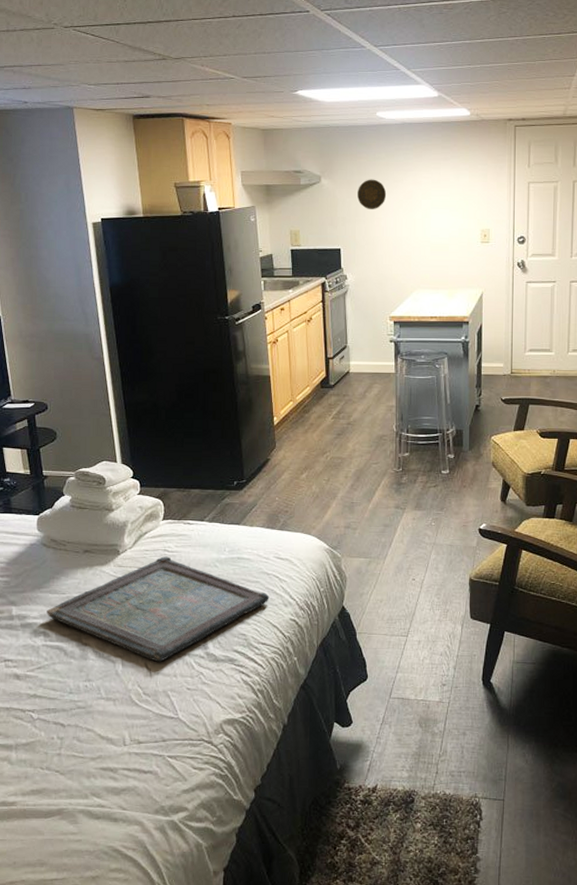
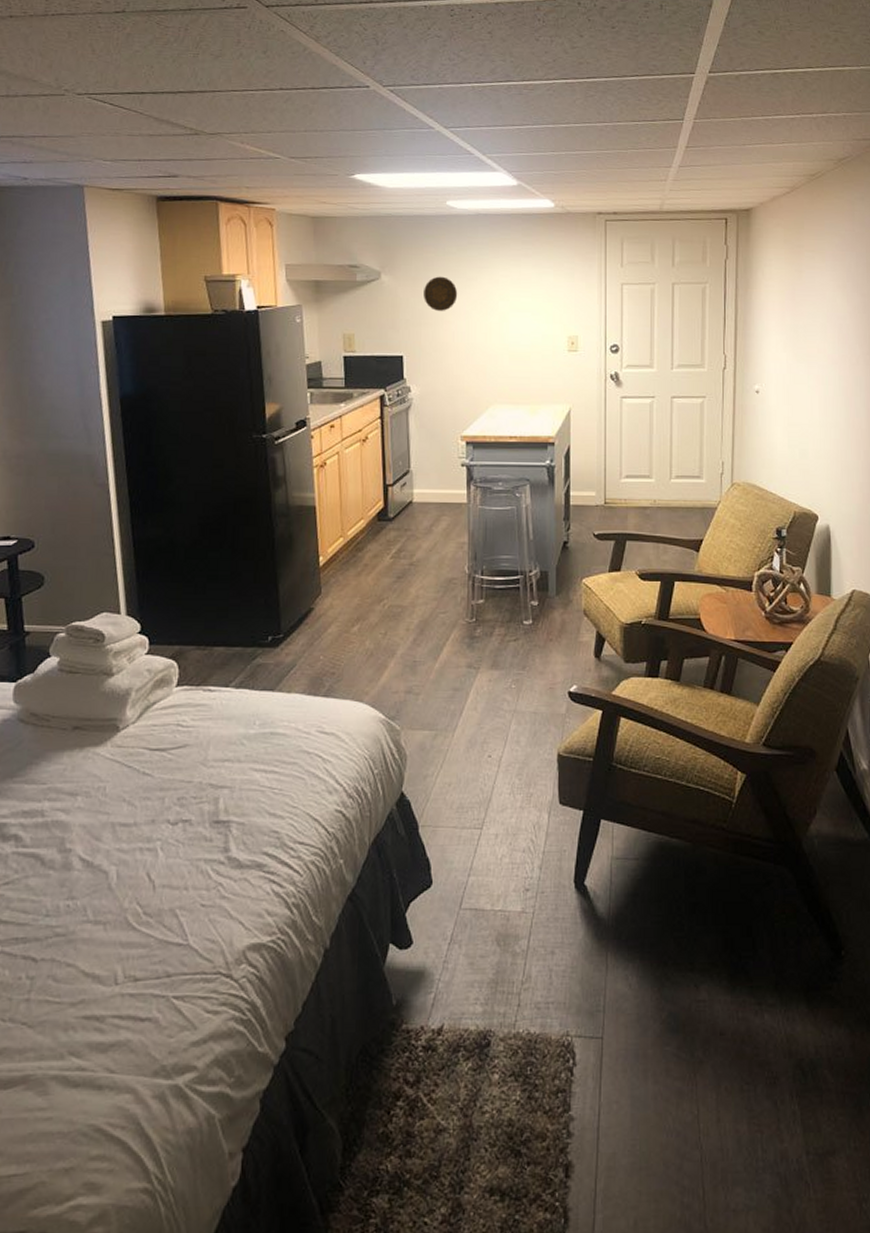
serving tray: present [47,556,270,662] -> none [20,733,310,871]

